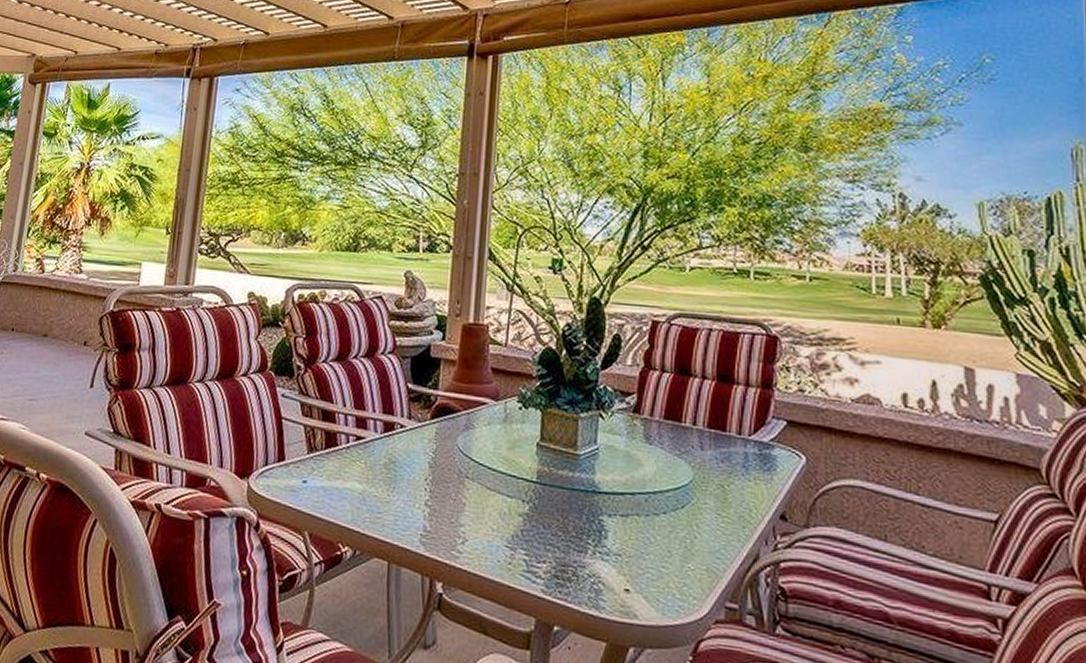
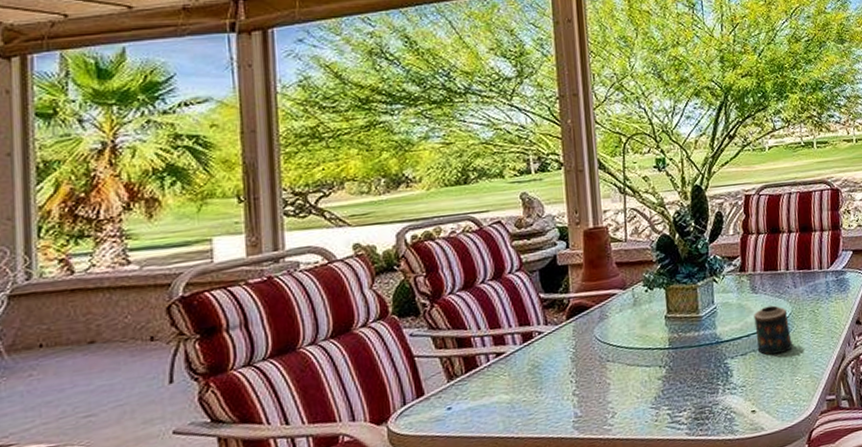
candle: none [642,463,689,528] -> present [754,305,793,355]

